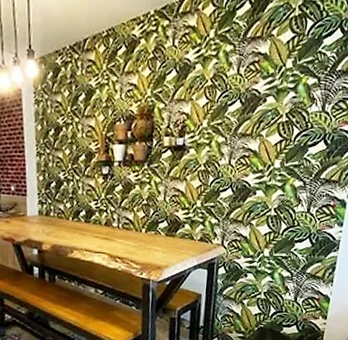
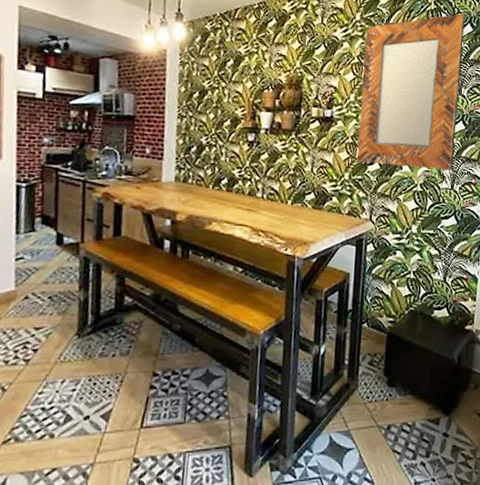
home mirror: none [210,16,335,193] -> present [357,12,465,171]

